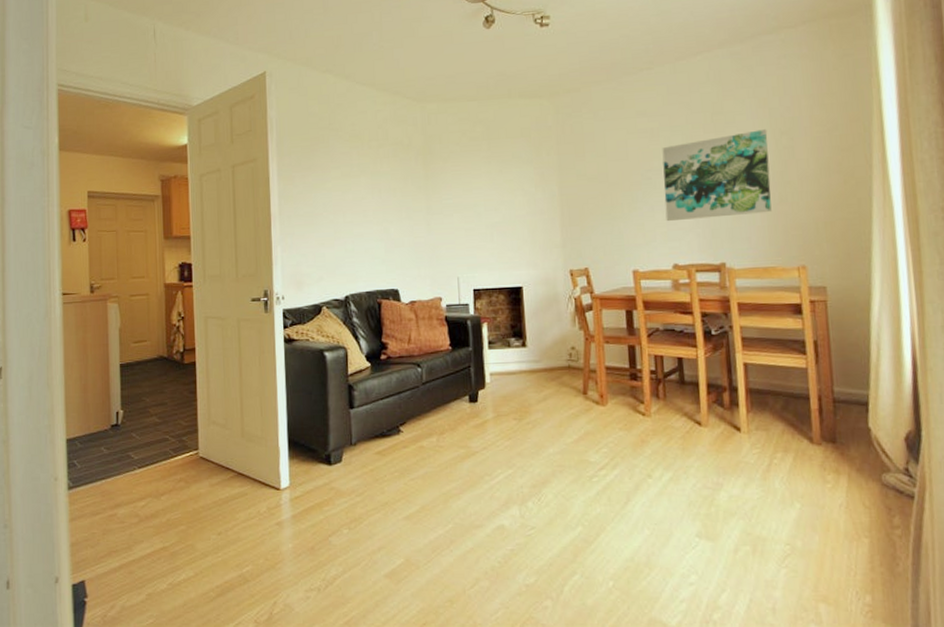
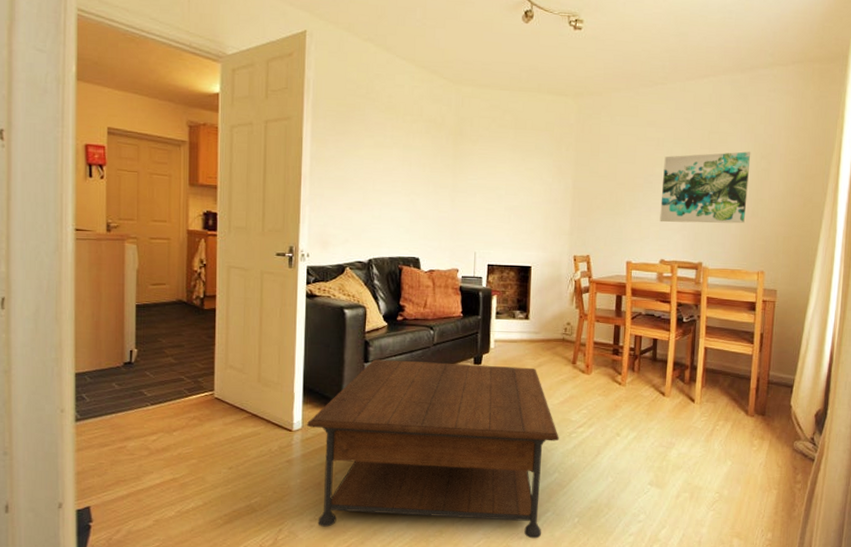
coffee table: none [294,402,578,608] -> present [306,359,559,539]

